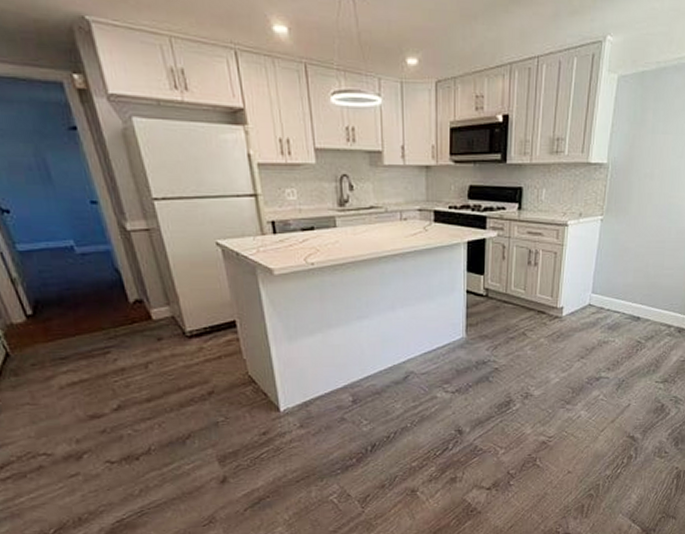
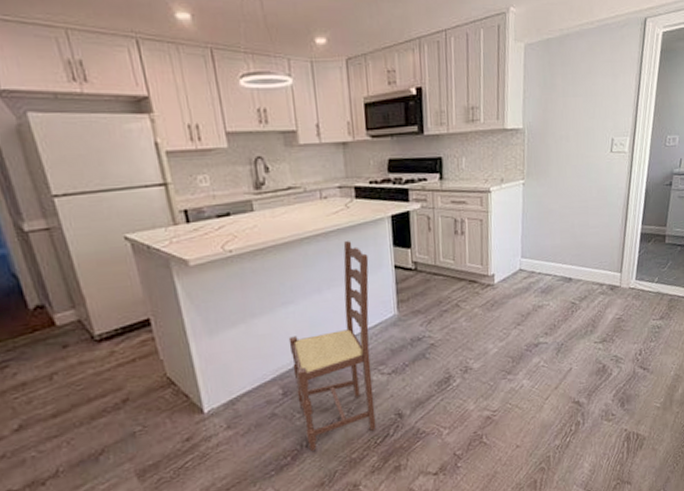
dining chair: none [361,263,442,457] -> present [288,241,377,452]

